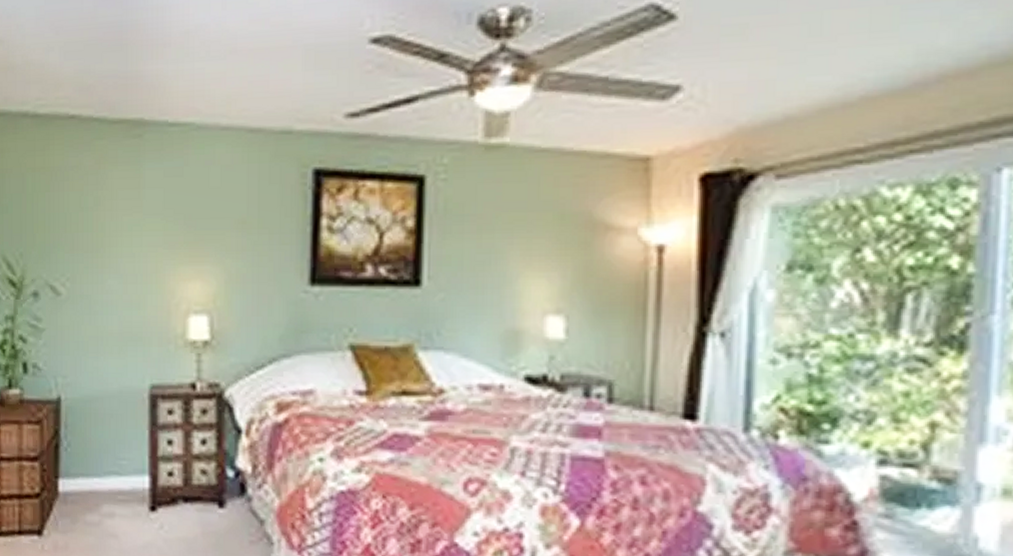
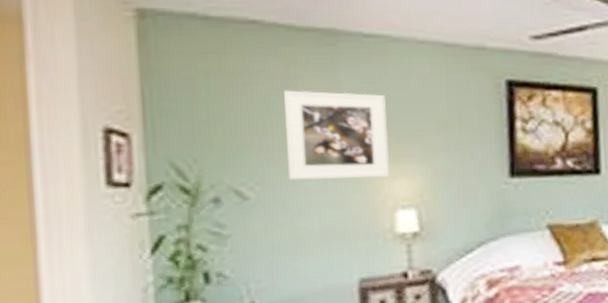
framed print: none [95,185,185,279] -> present [284,90,390,180]

